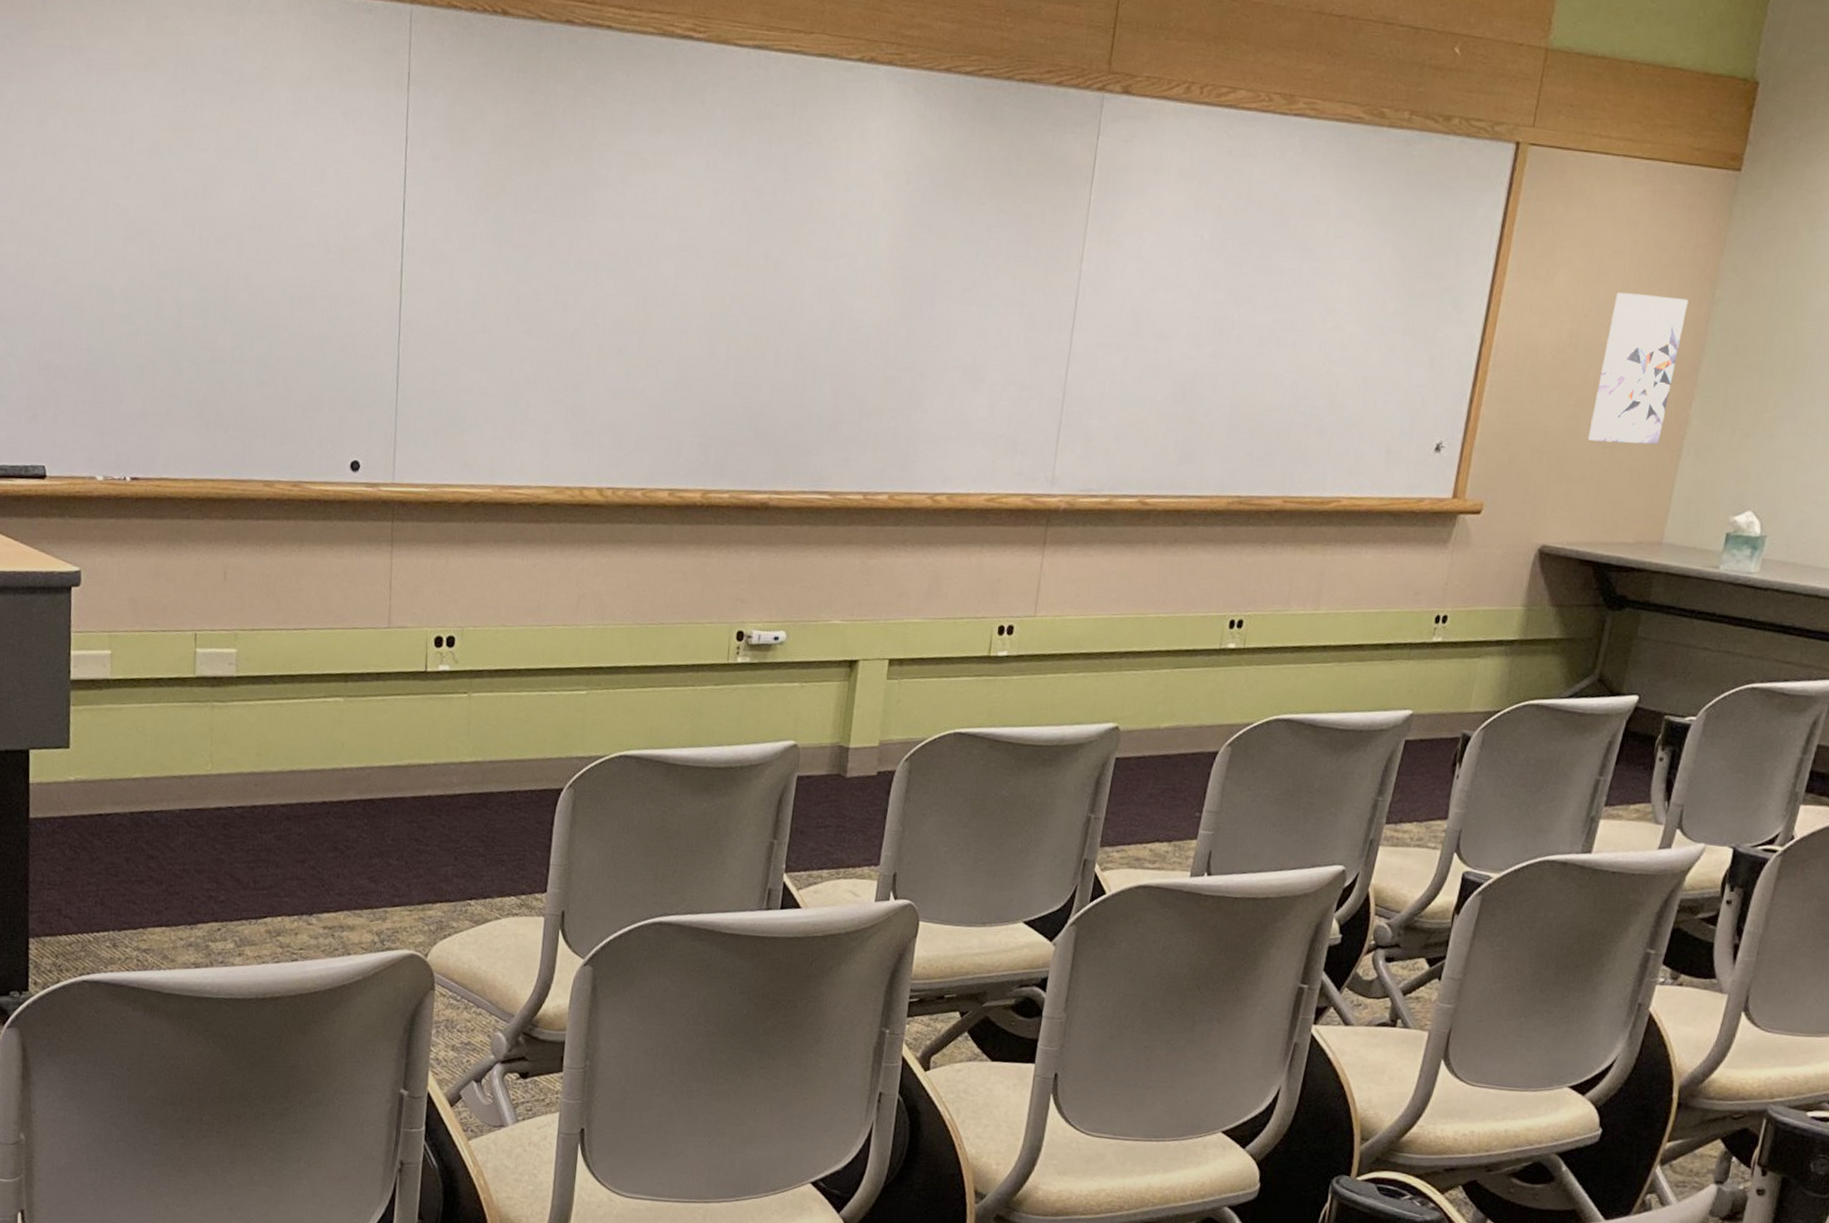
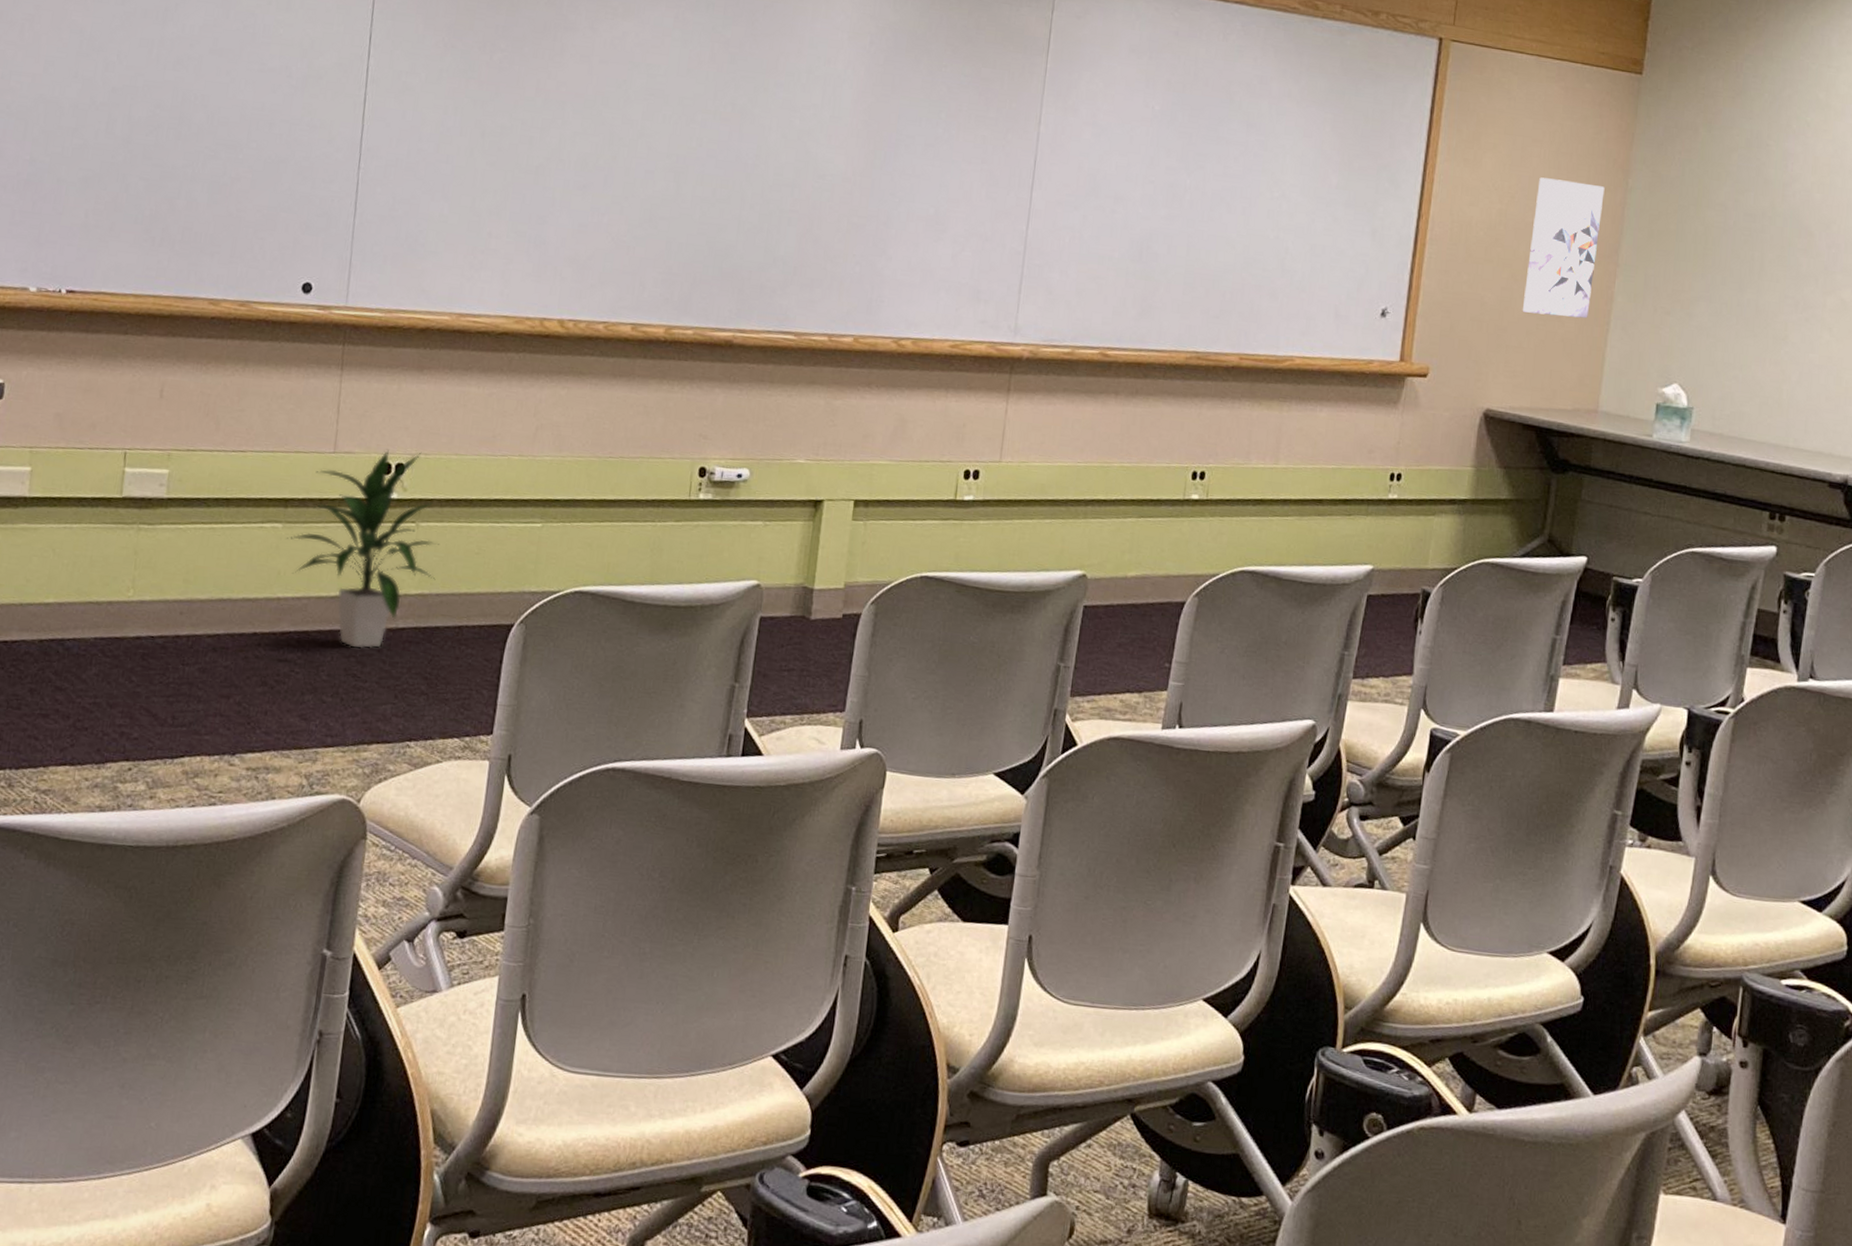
indoor plant: none [349,623,492,814] -> present [287,449,440,649]

